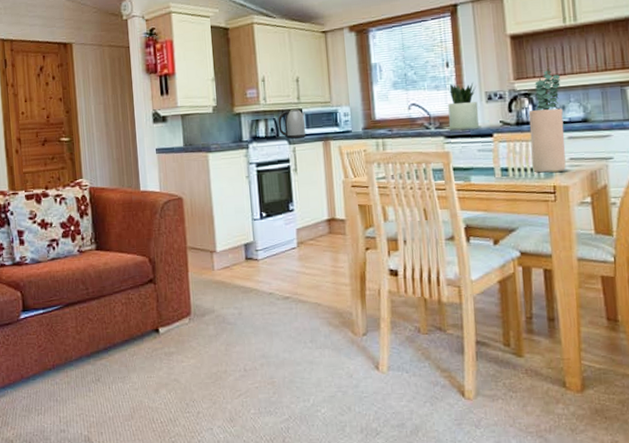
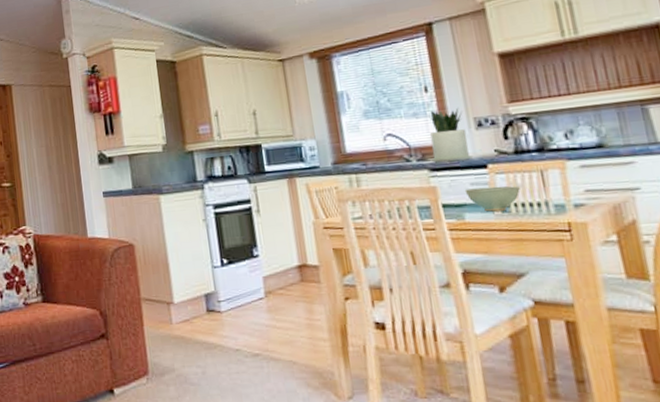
kettle: present [278,108,306,139] -> none [235,144,267,178]
bowl: none [472,153,519,175] -> present [464,186,521,212]
vase: present [528,66,566,173] -> none [528,85,582,208]

